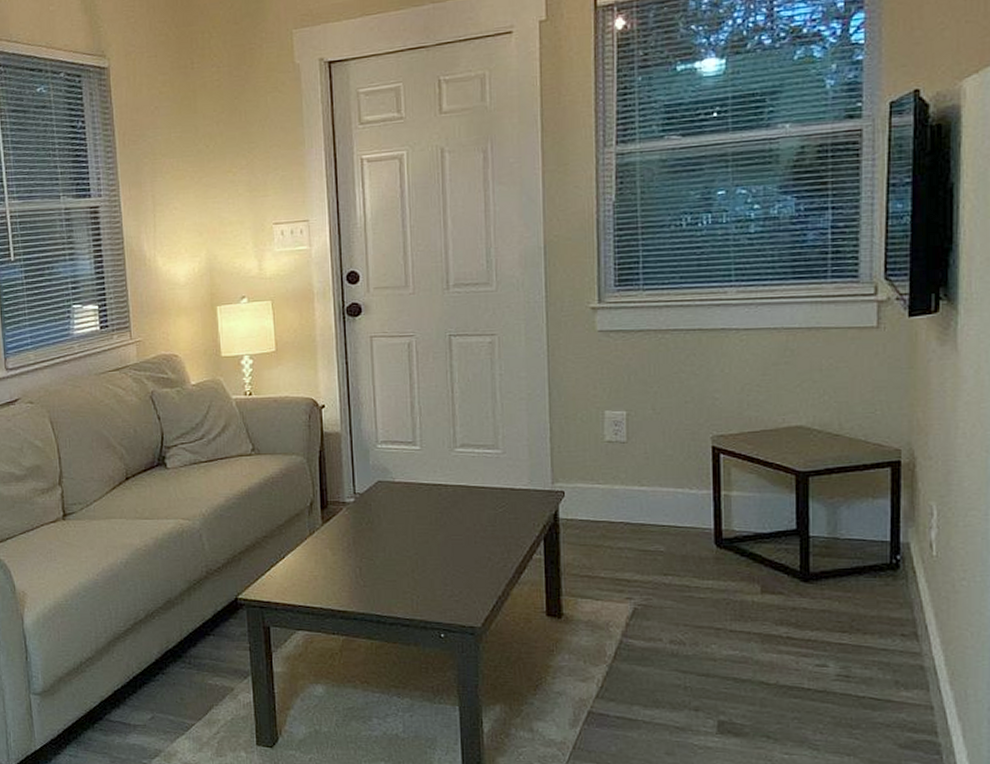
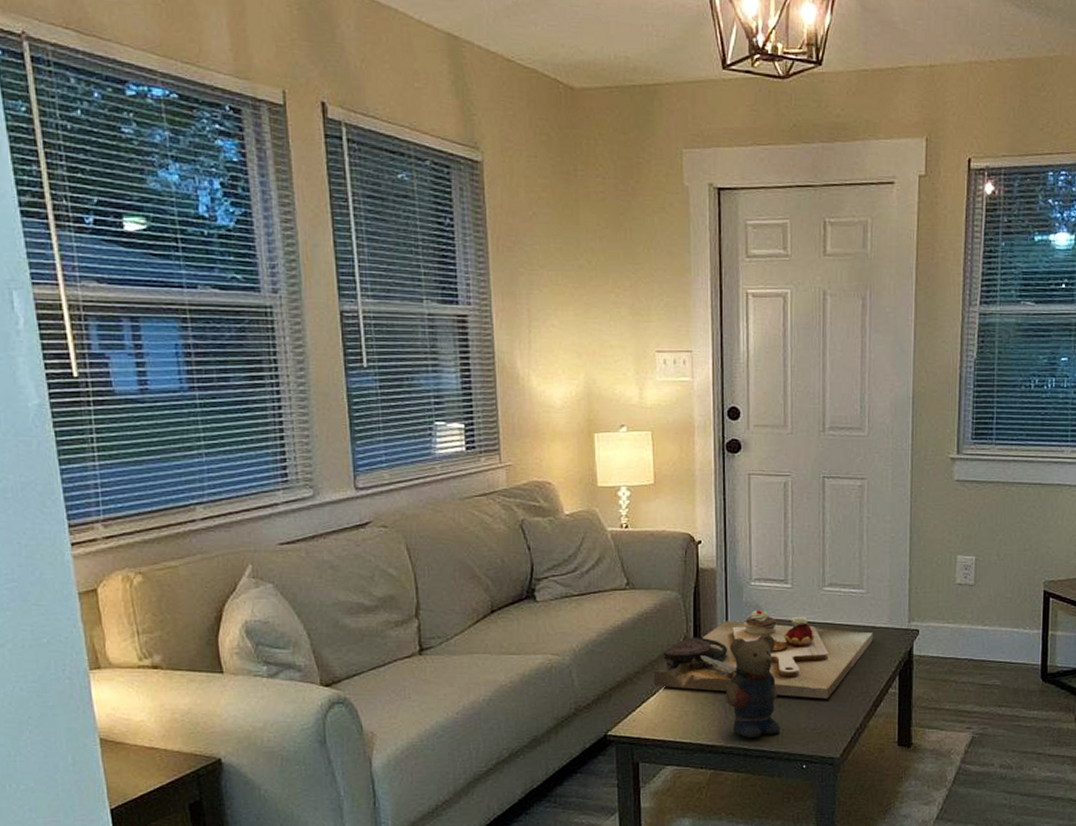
decorative tray: none [281,473,512,565] -> present [653,610,873,699]
teddy bear: none [355,497,415,604] -> present [726,633,781,738]

